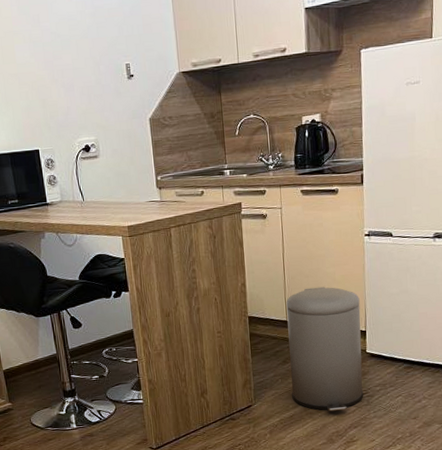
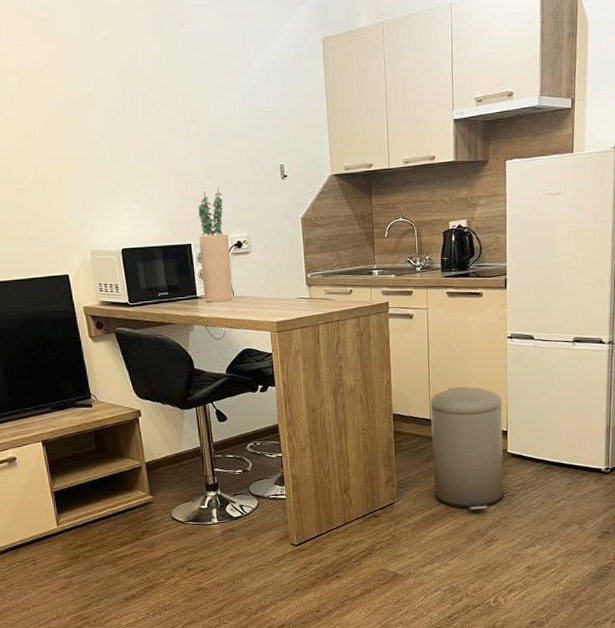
vase: none [44,90,83,209] -> present [198,187,233,303]

